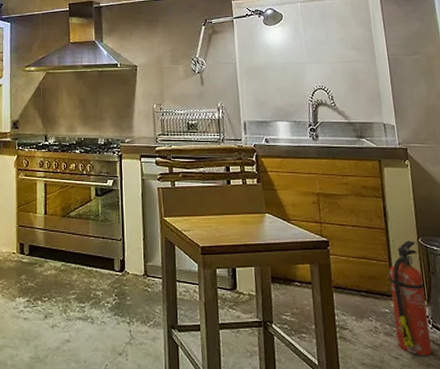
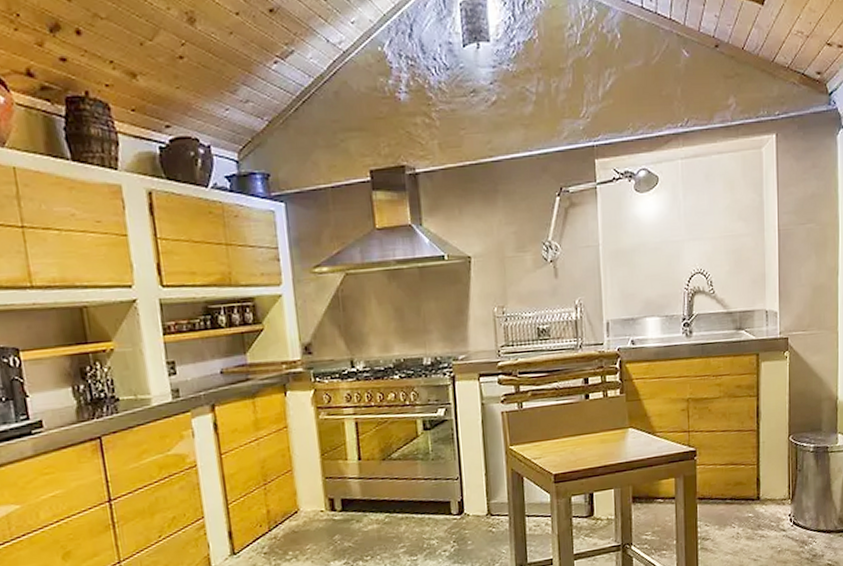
fire extinguisher: present [389,240,432,355] -> none [756,439,790,554]

